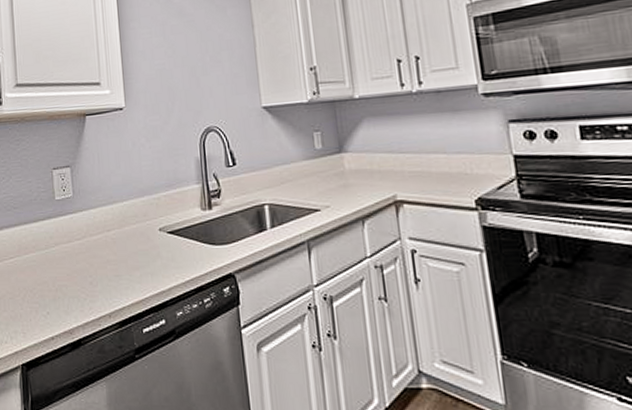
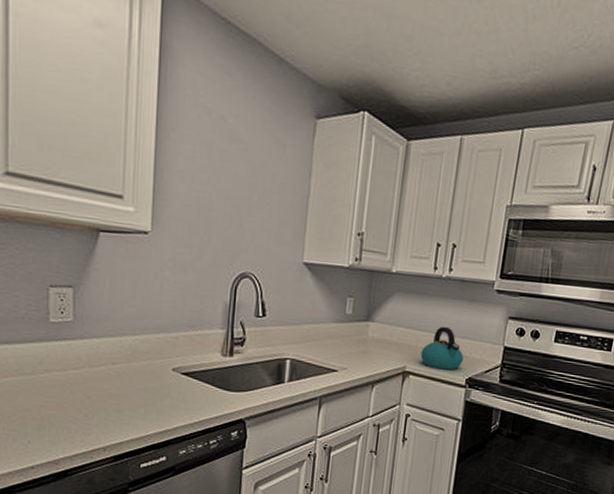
kettle: none [410,143,465,193] -> present [420,326,464,370]

